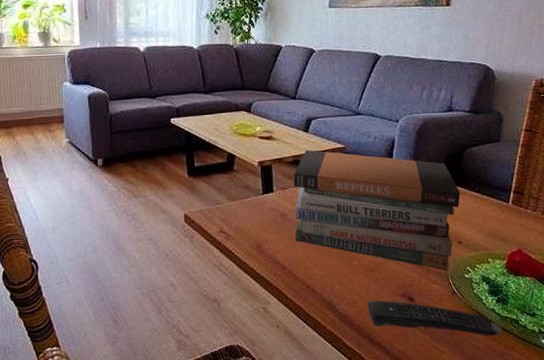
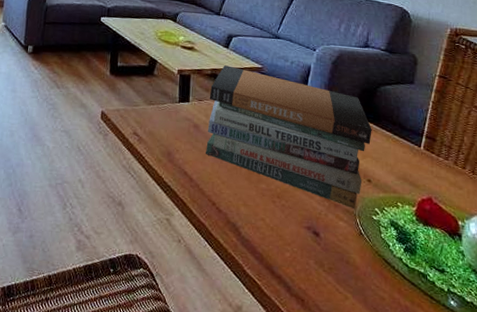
remote control: present [367,300,501,336] -> none [271,228,408,288]

